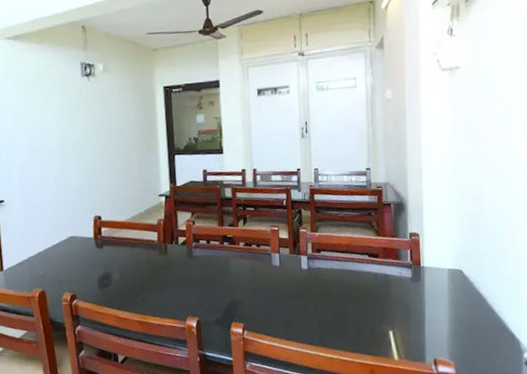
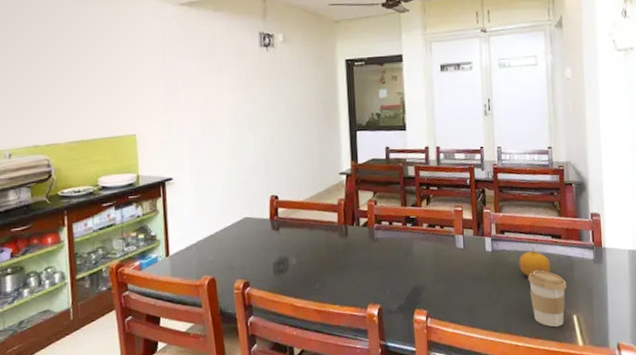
fruit: none [335,265,368,294] -> present [519,247,551,277]
coffee cup: none [343,287,383,342] -> present [528,270,567,327]

